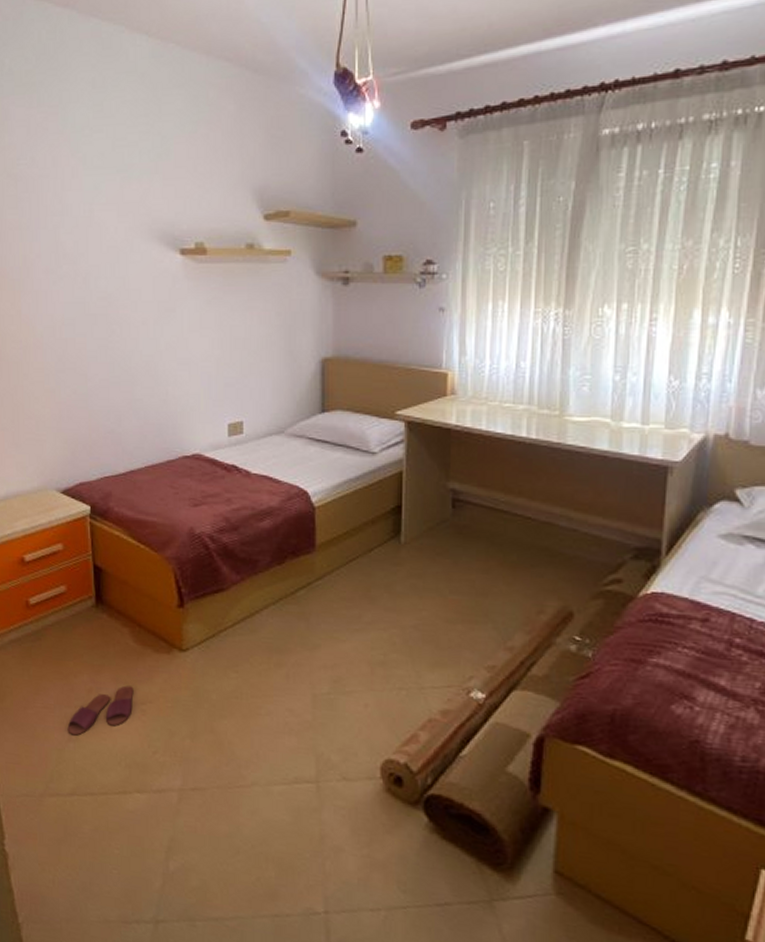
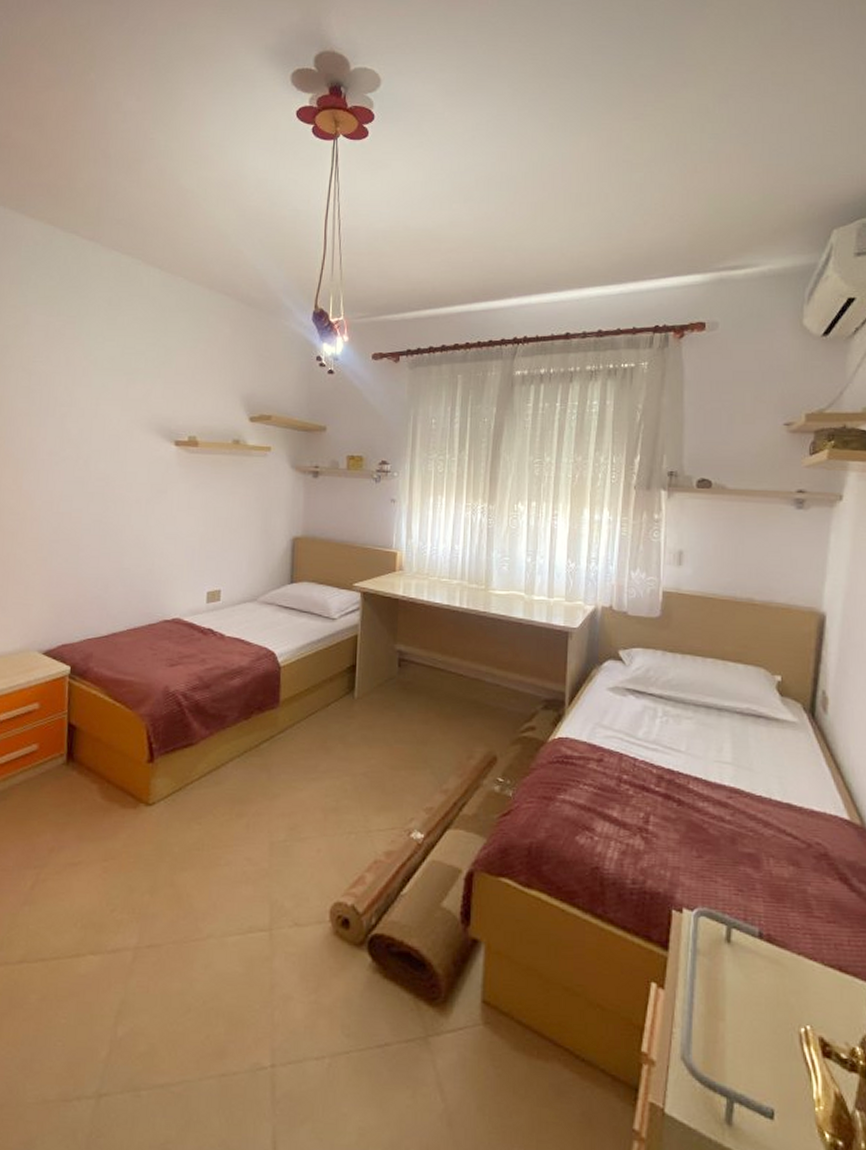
slippers: present [67,685,134,736] -> none [24,843,97,898]

